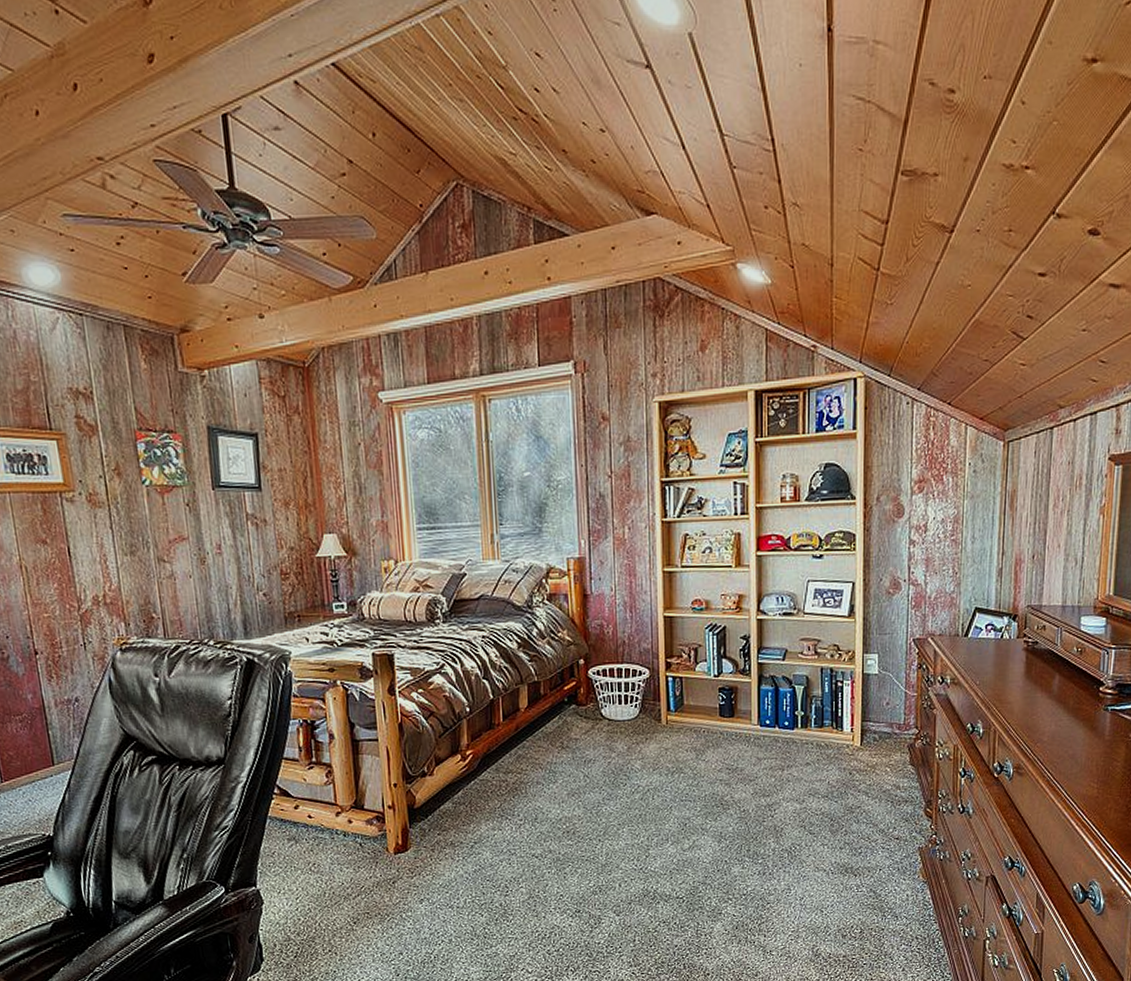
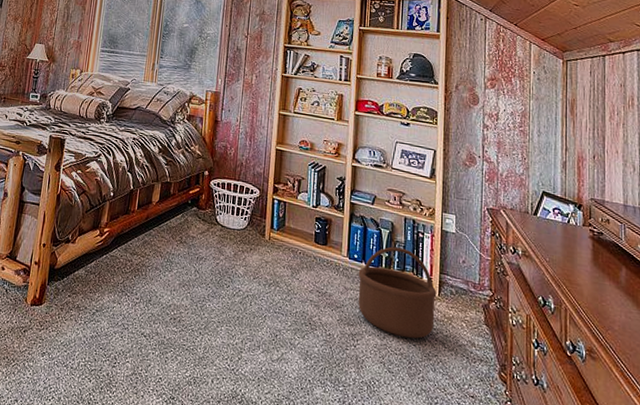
basket: none [771,702,859,797] -> present [358,246,437,339]

